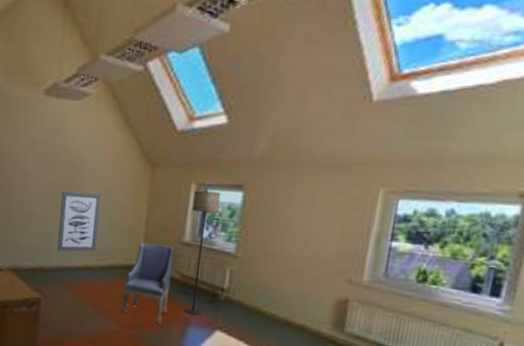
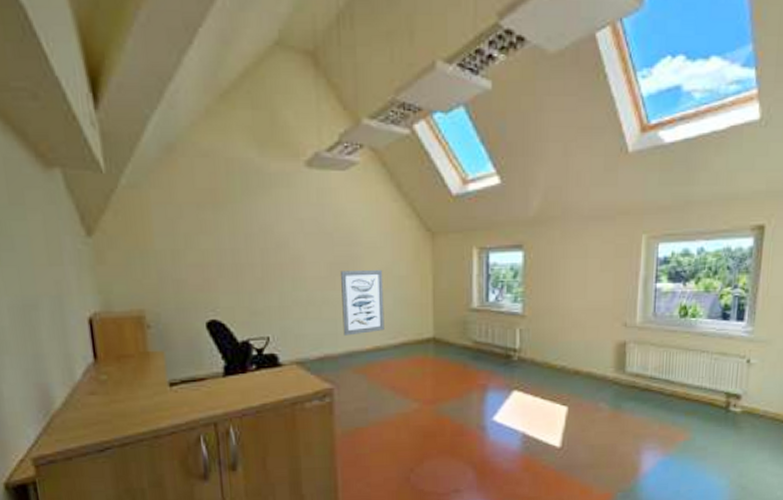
armchair: present [122,242,175,324] -> none [418,314,465,394]
floor lamp: present [184,190,221,316] -> none [477,254,503,380]

